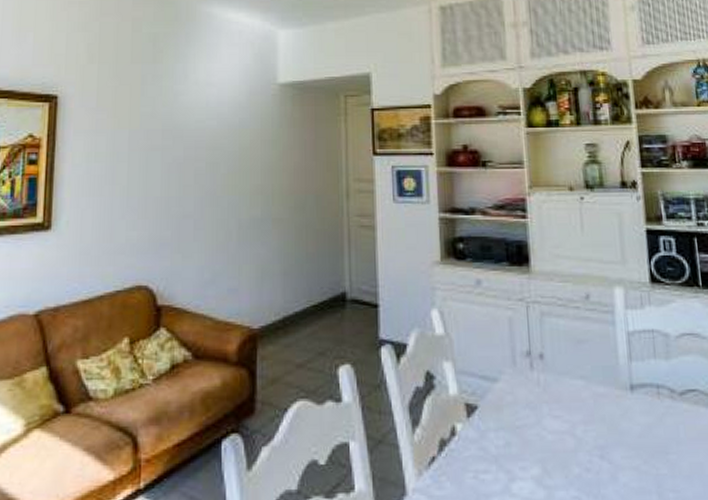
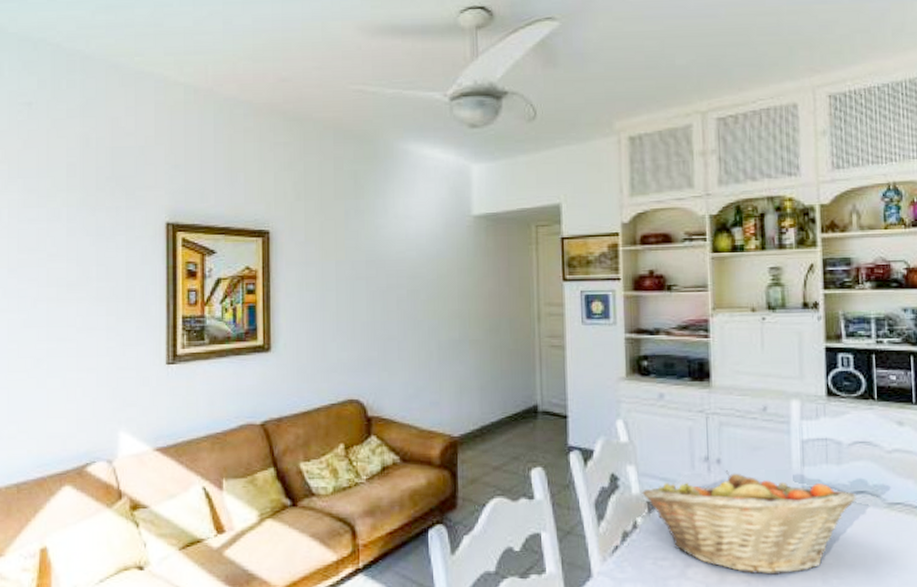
fruit basket: none [460,367,688,490] -> present [642,470,856,576]

